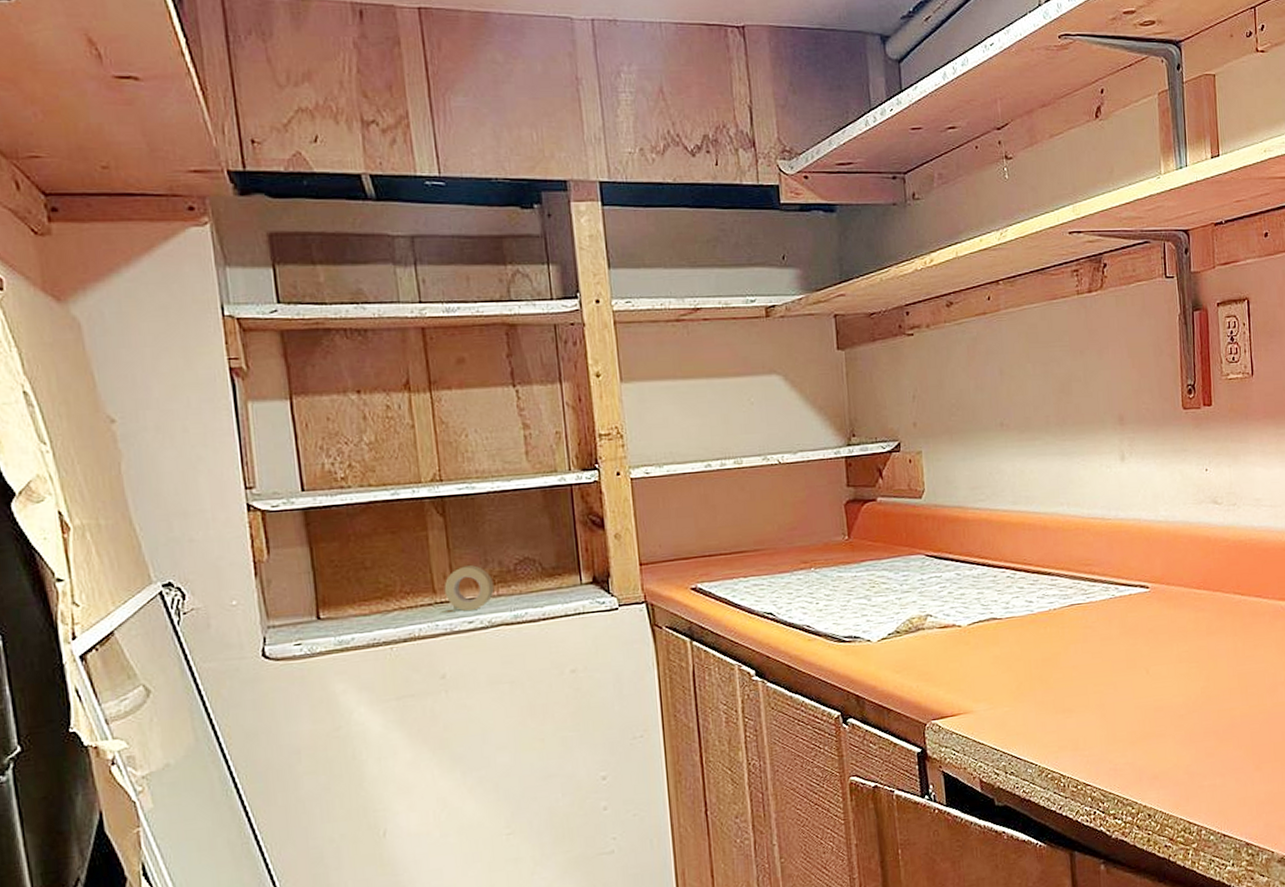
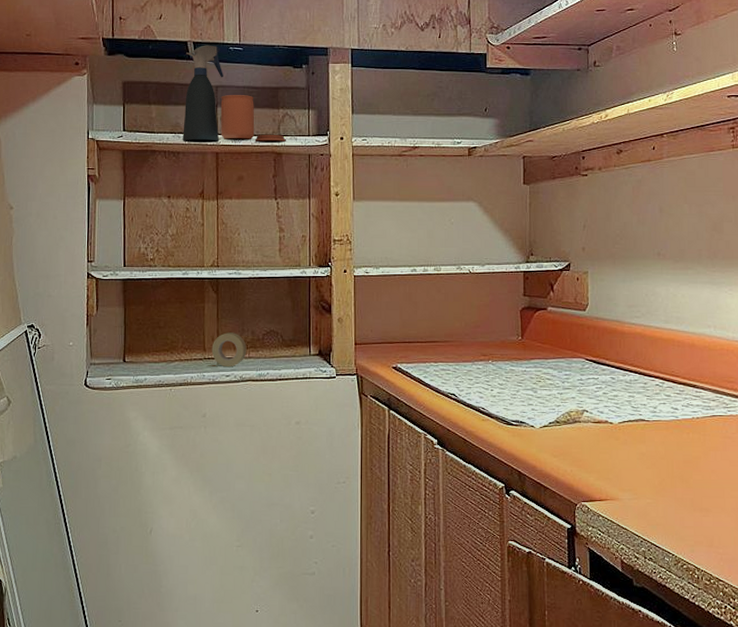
spray bottle: none [361,178,425,316] -> present [183,45,223,144]
jar: none [420,247,521,313] -> present [220,95,286,144]

